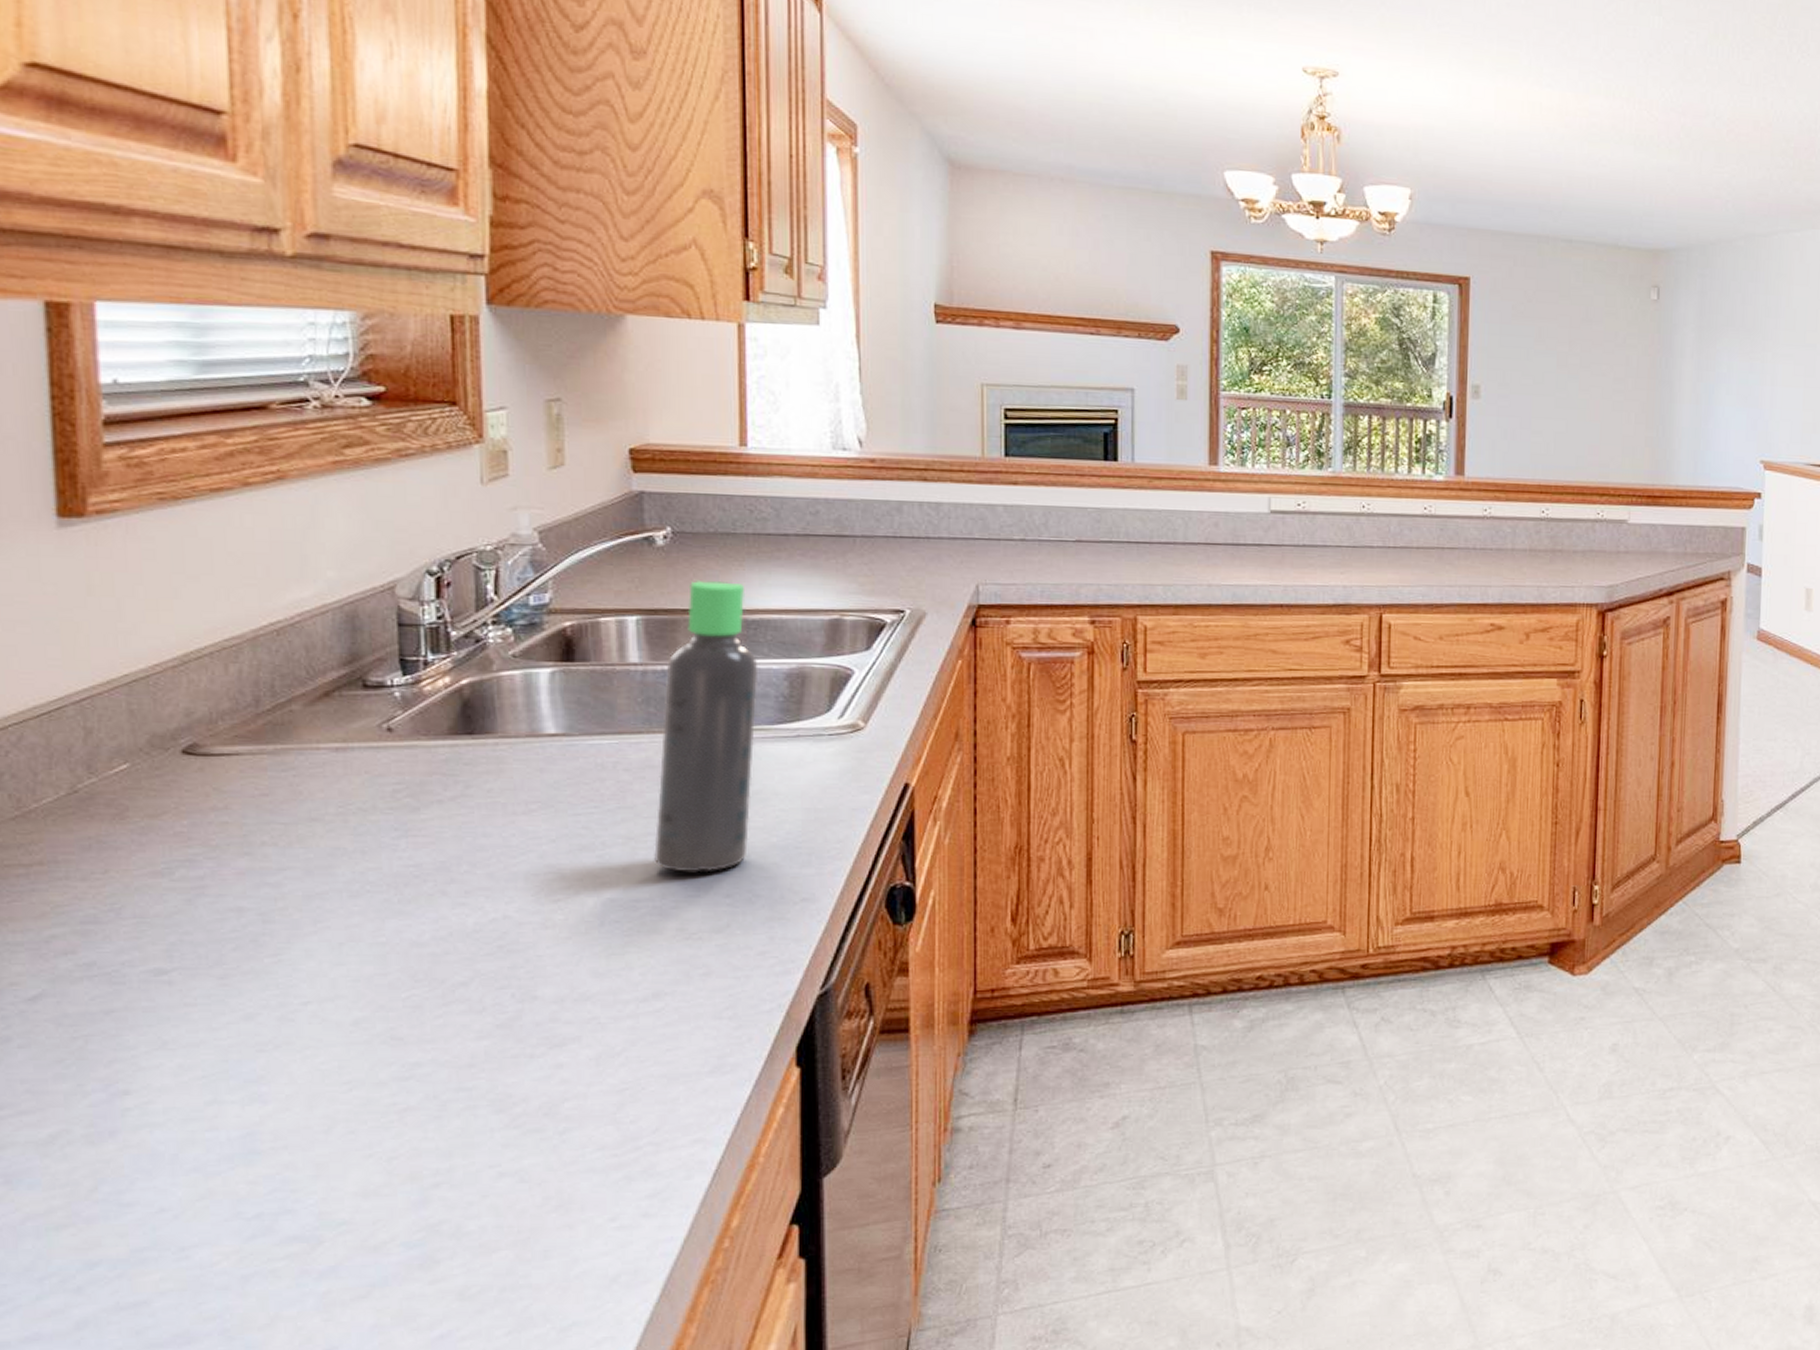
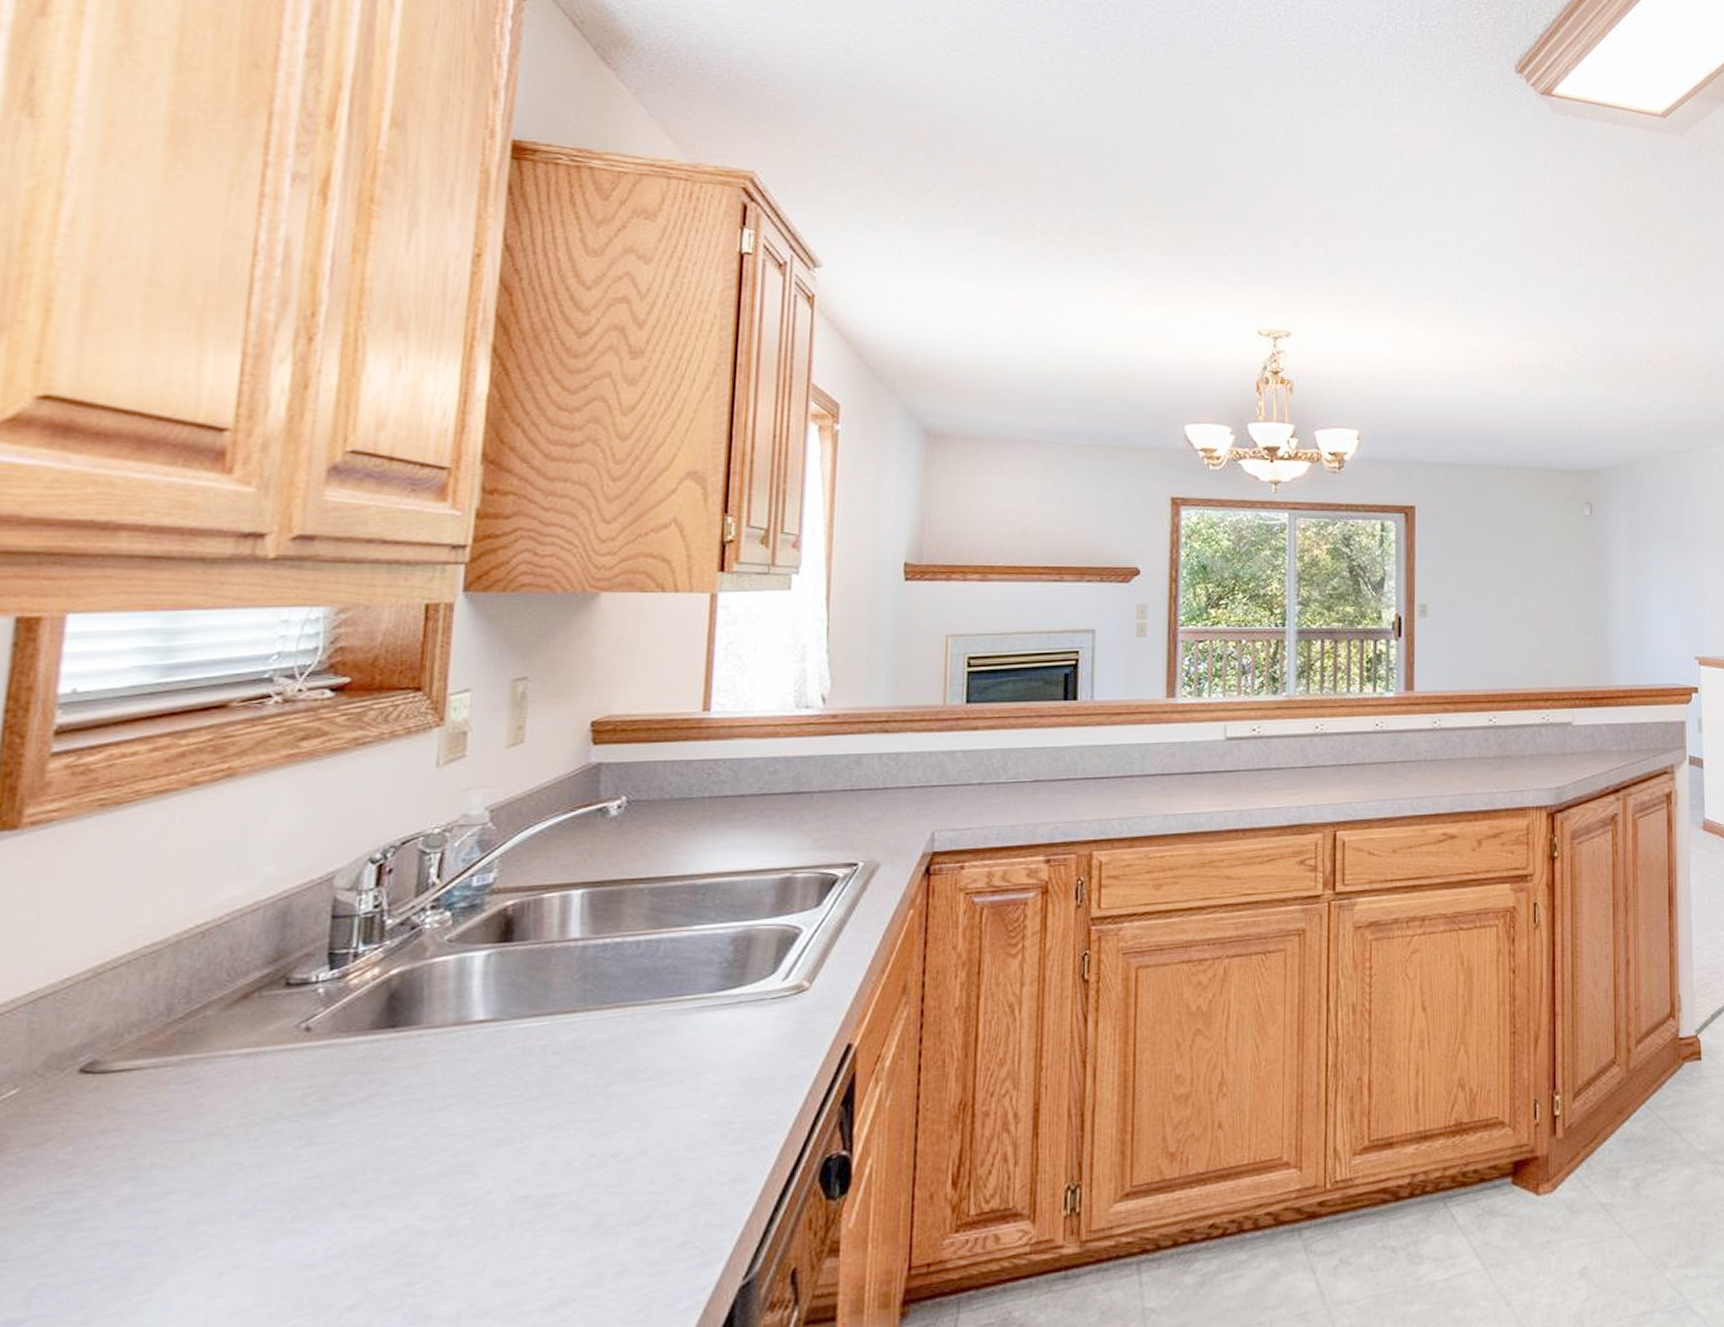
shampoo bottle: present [654,579,759,873] -> none [576,847,704,1160]

